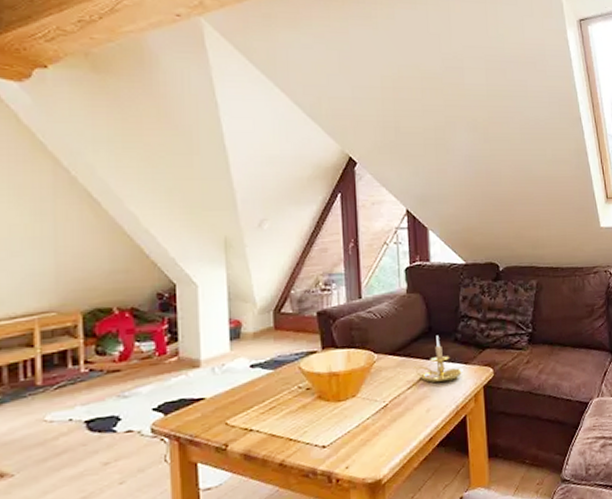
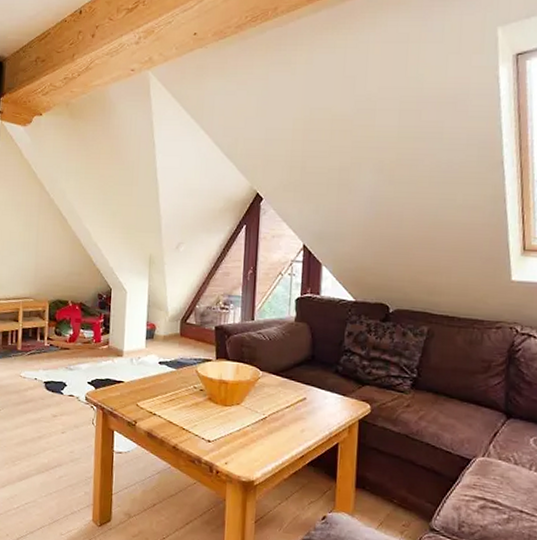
candle holder: present [413,335,463,383] -> none [293,364,340,408]

